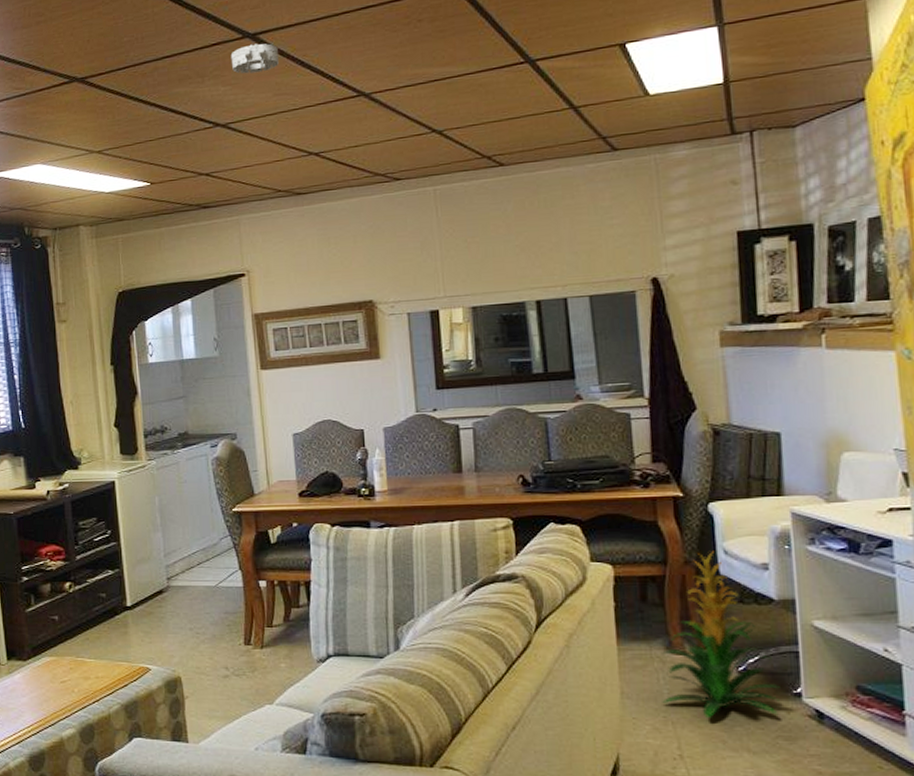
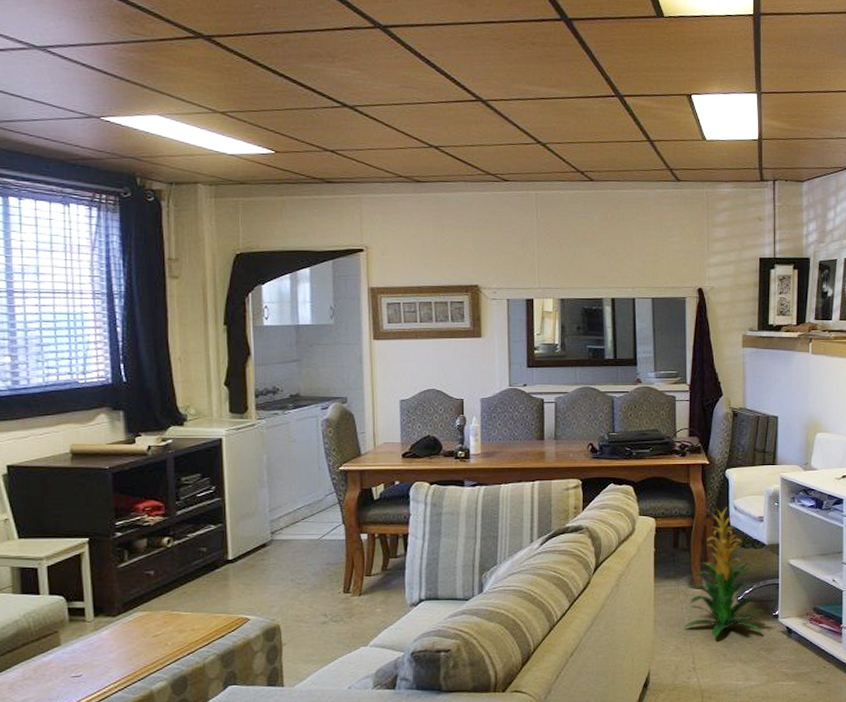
smoke detector: present [230,43,279,74] -> none [361,35,406,63]

